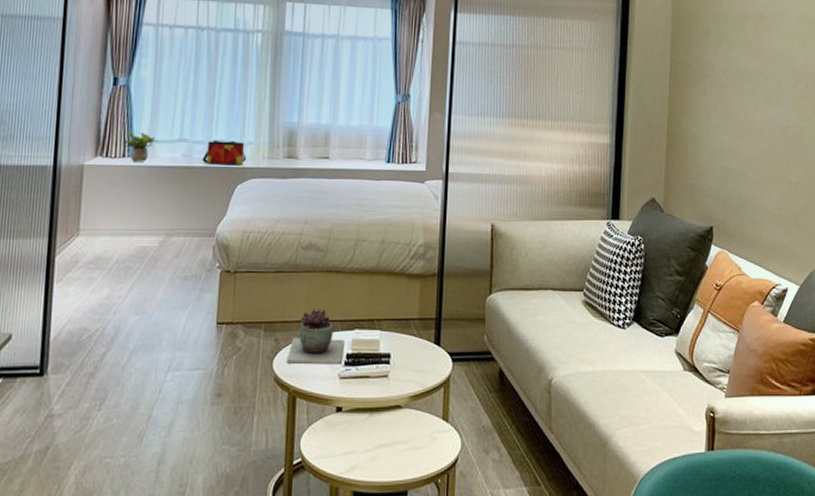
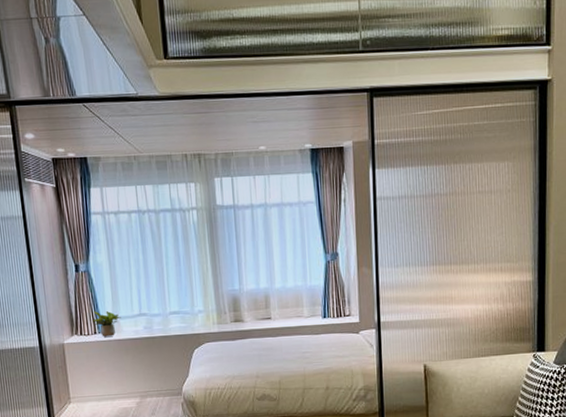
bag: present [202,139,246,166] -> none [161,310,199,334]

